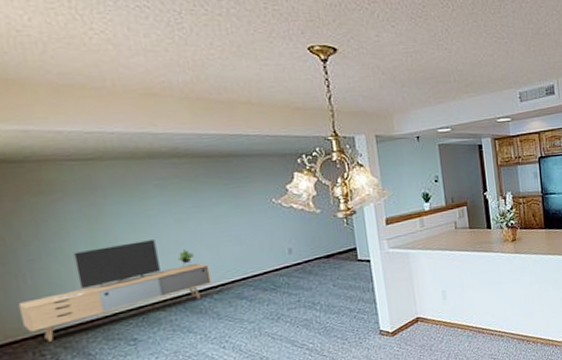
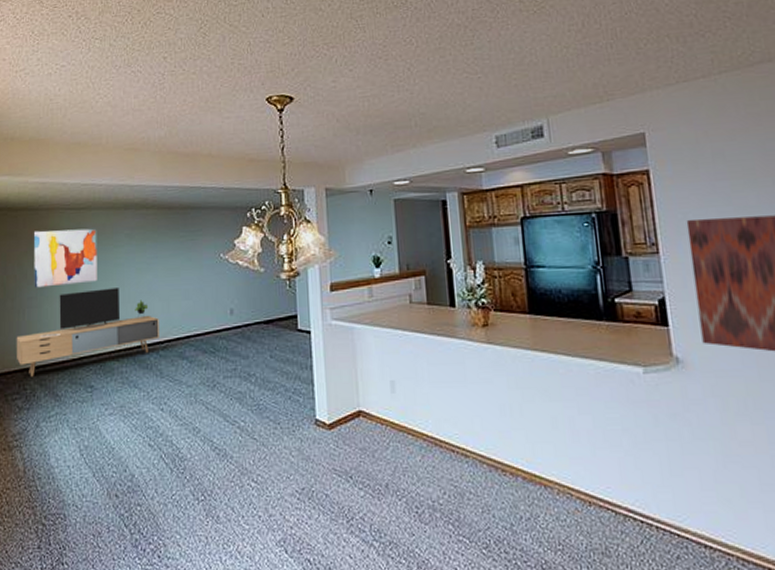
wall art: none [22,180,124,249] -> present [34,228,97,288]

